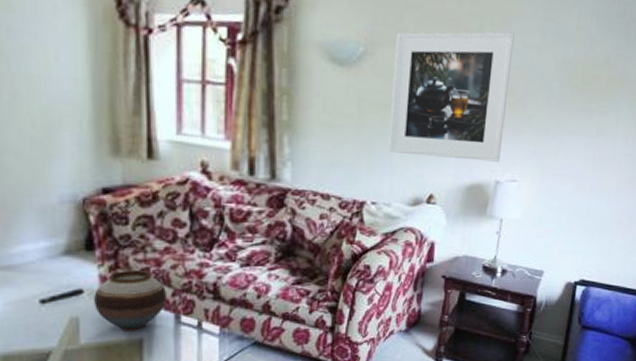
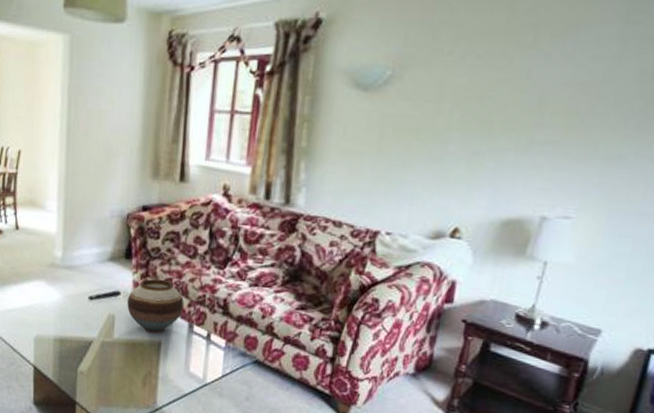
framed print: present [388,31,515,162] -> none [409,42,582,195]

